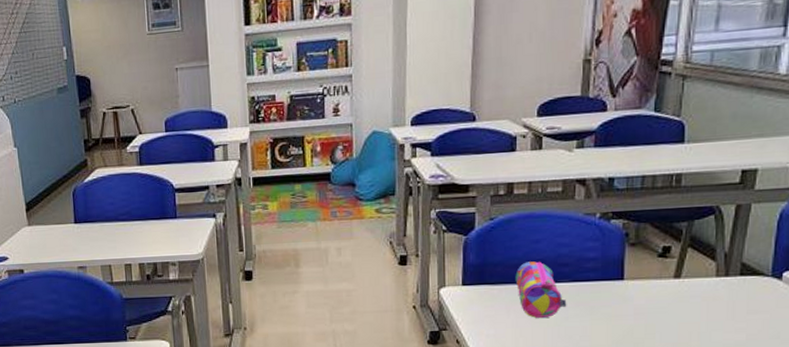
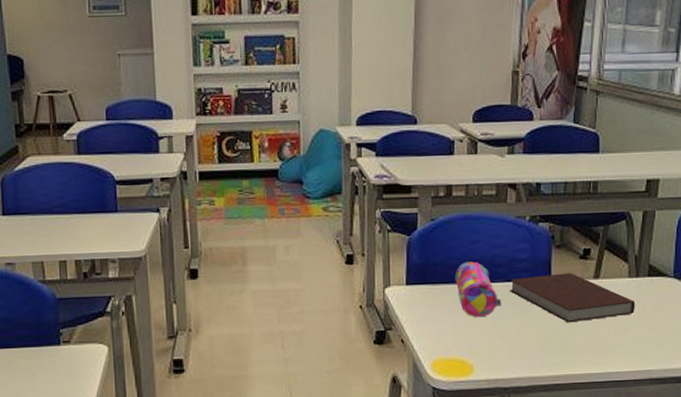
notebook: none [575,272,724,325] -> present [509,273,636,323]

